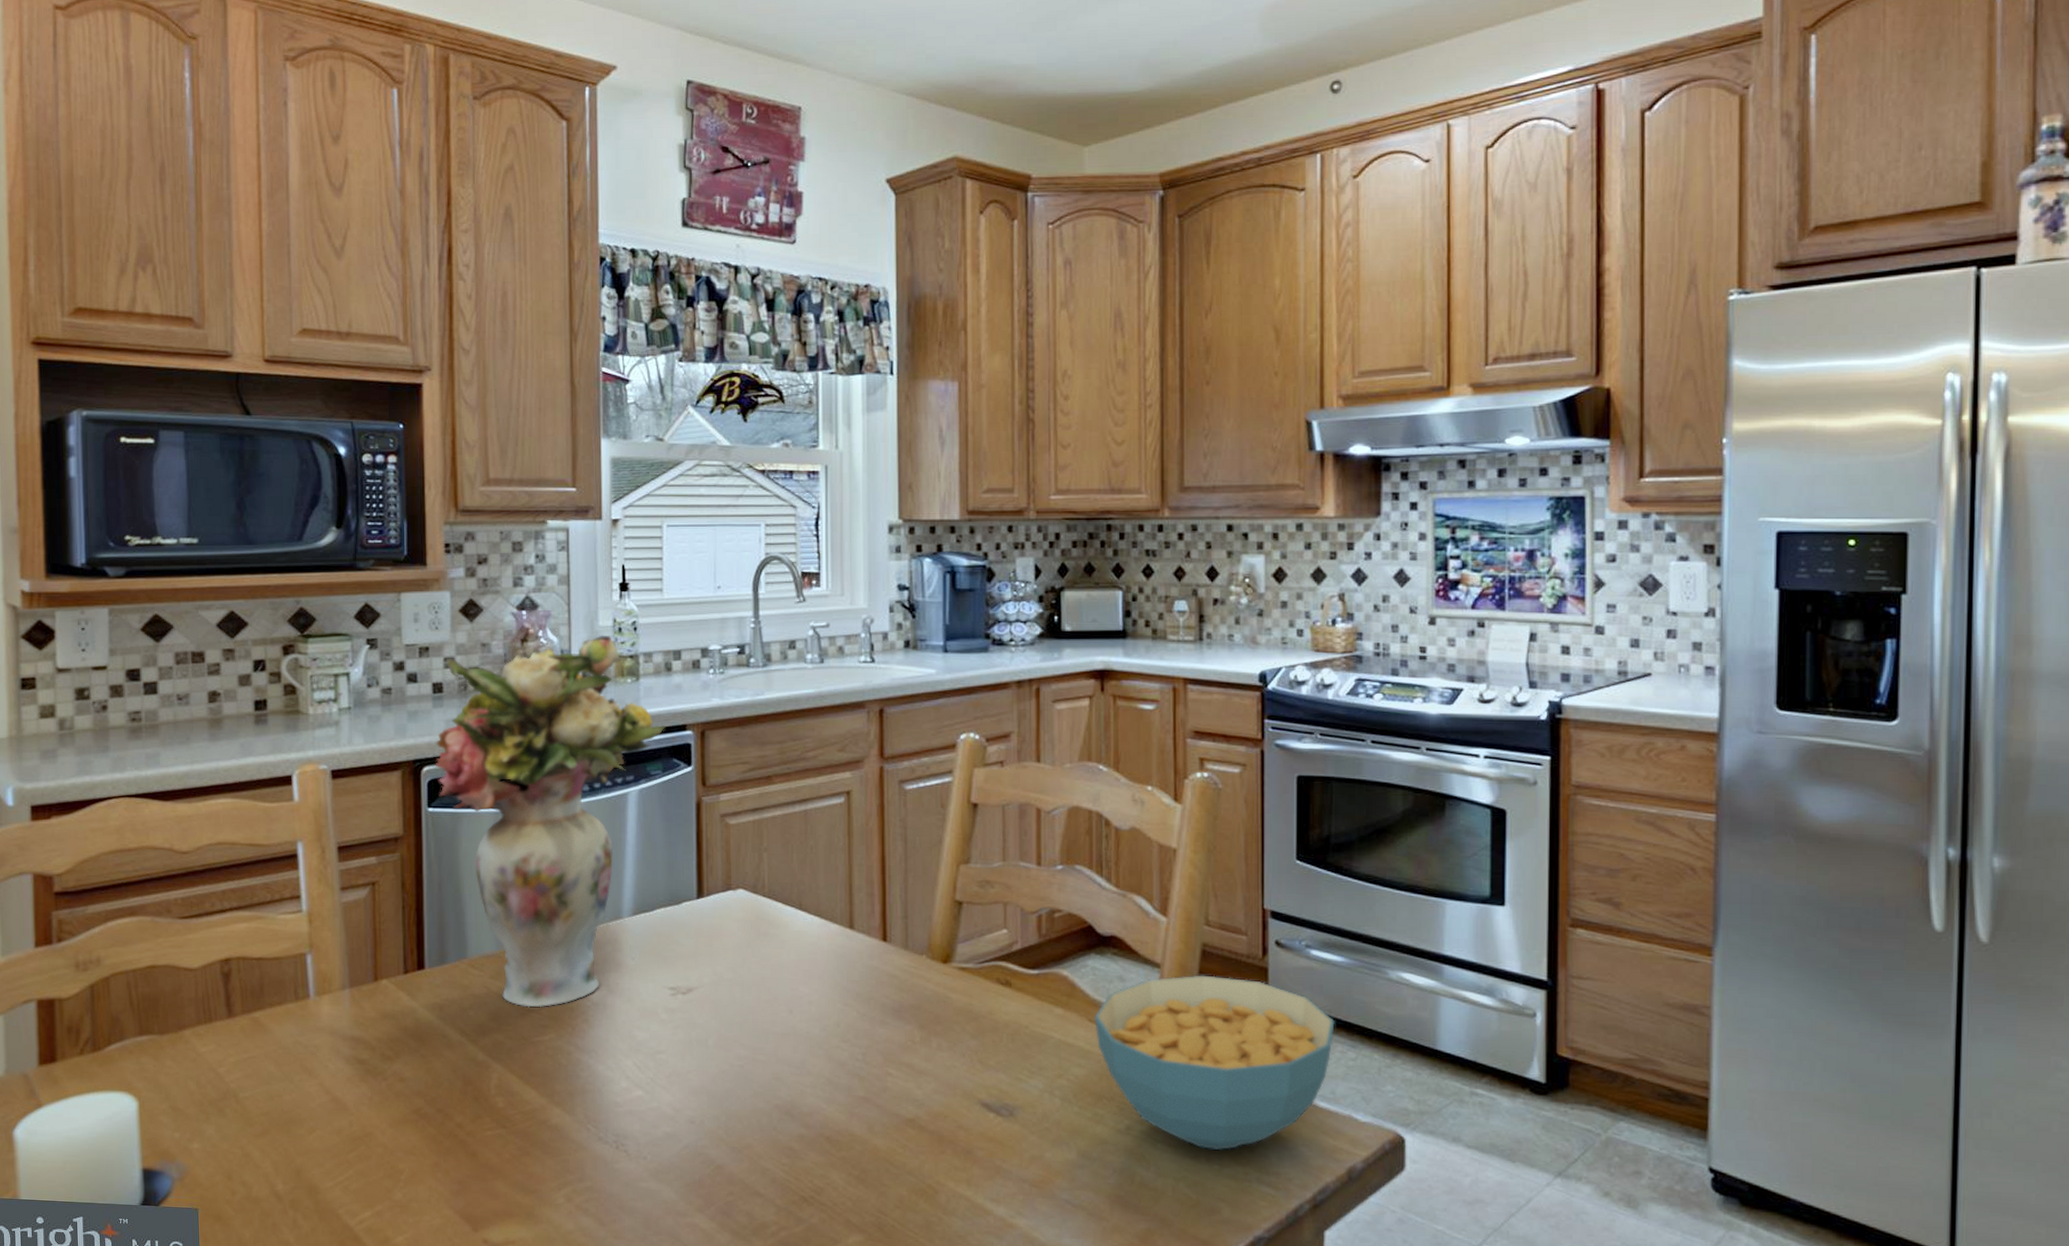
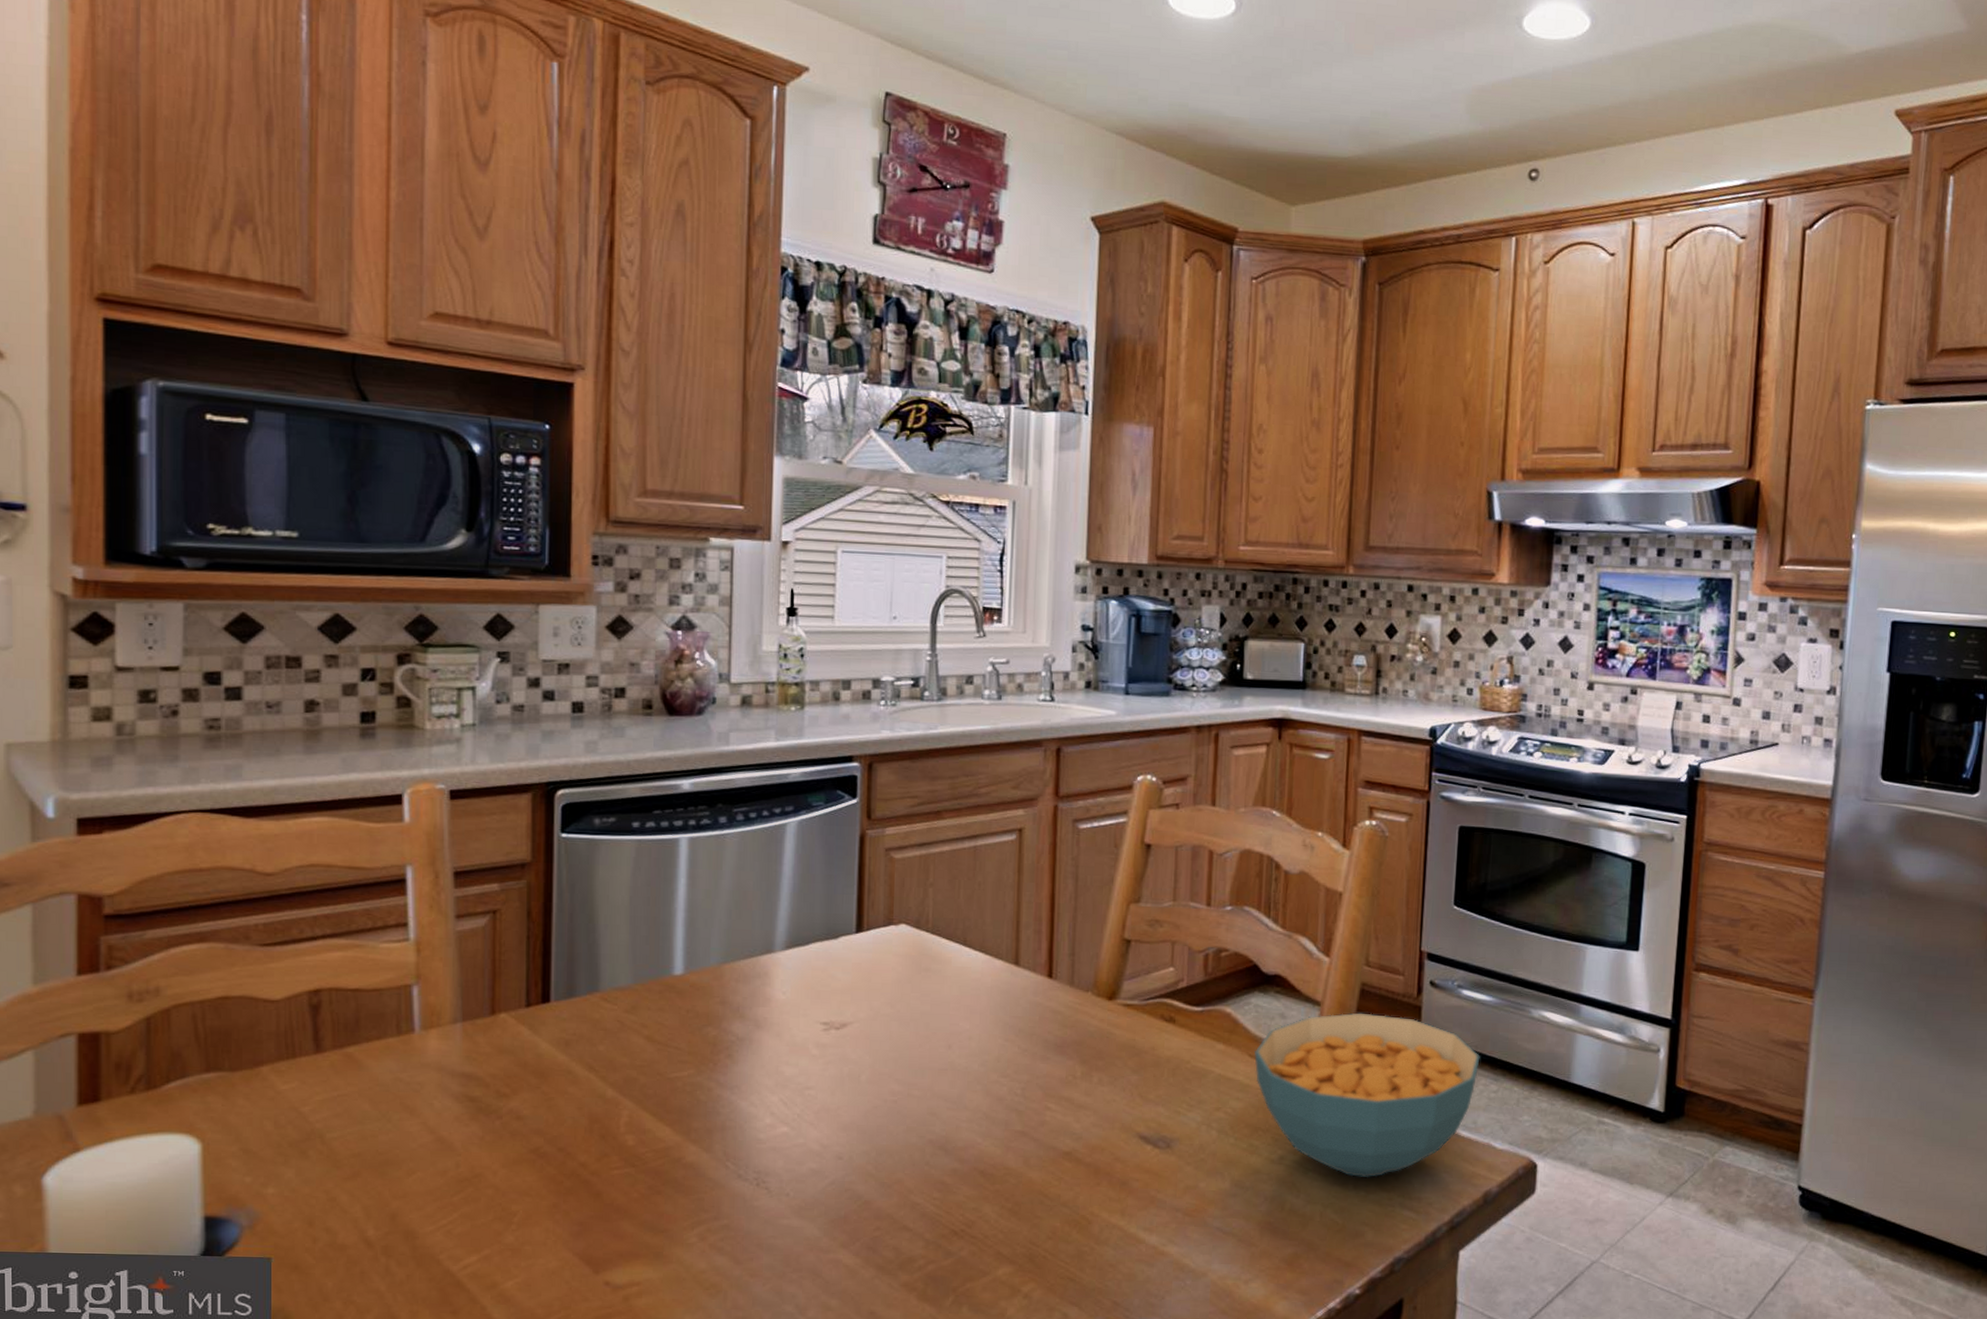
flower arrangement: present [435,635,665,1008] -> none [571,660,830,1043]

